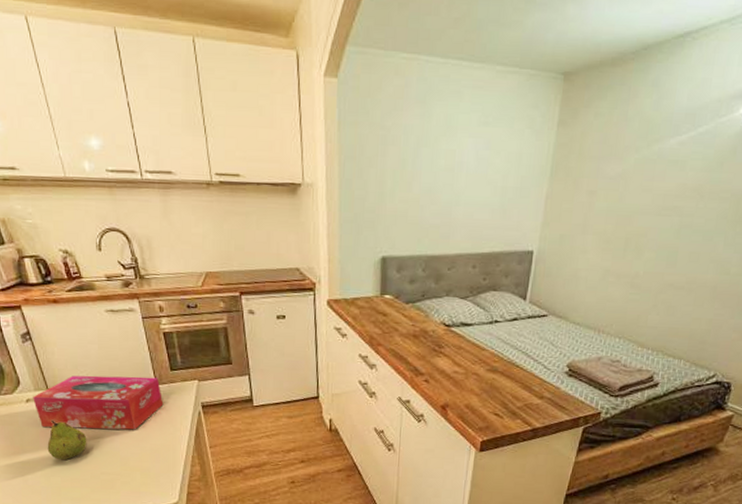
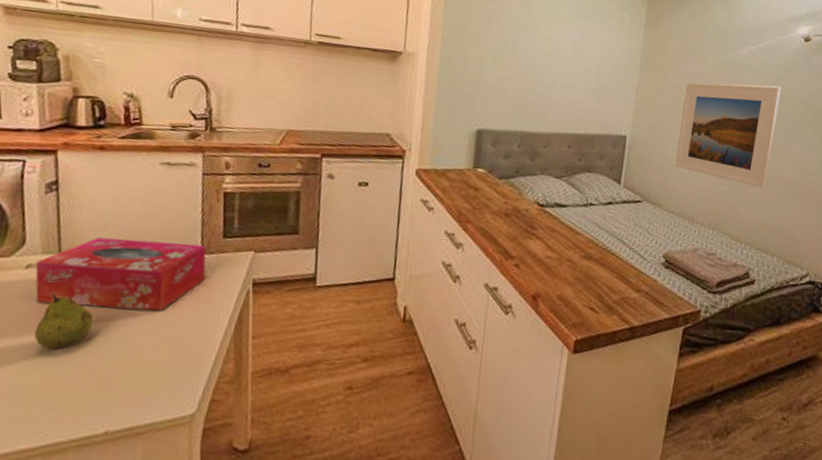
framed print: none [584,180,713,294] -> present [675,83,782,188]

